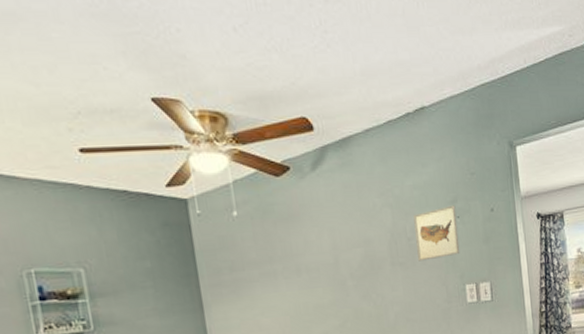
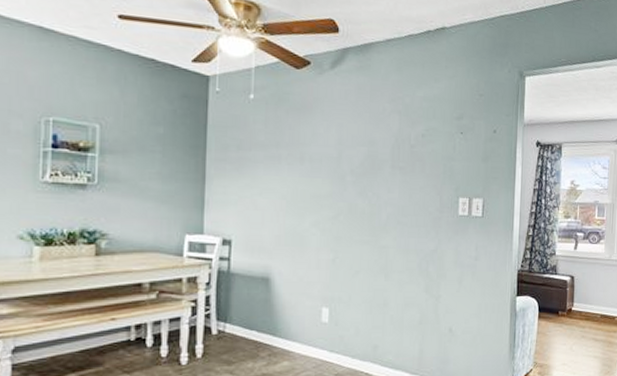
wall art: present [413,205,460,262] -> none [418,121,461,169]

